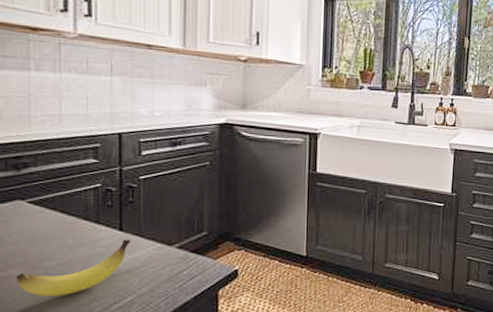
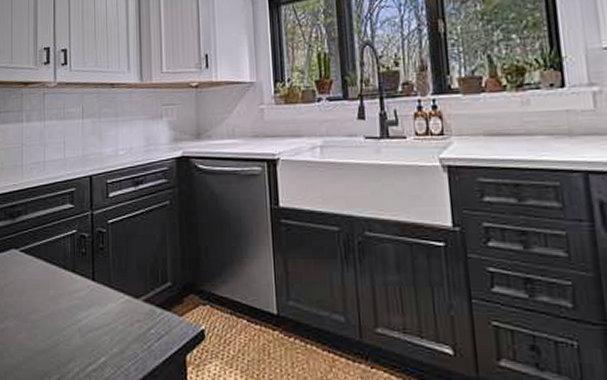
banana: present [16,239,131,296] -> none [11,290,102,353]

